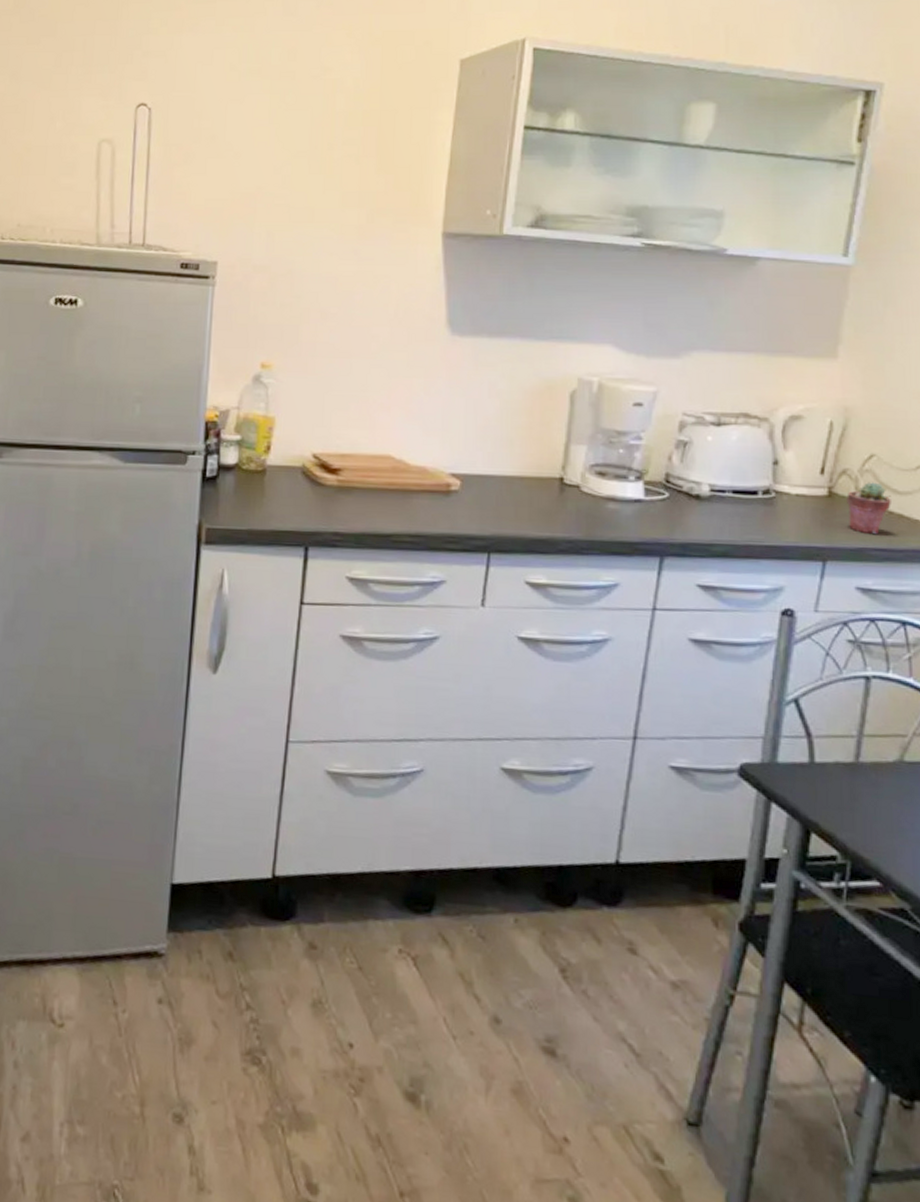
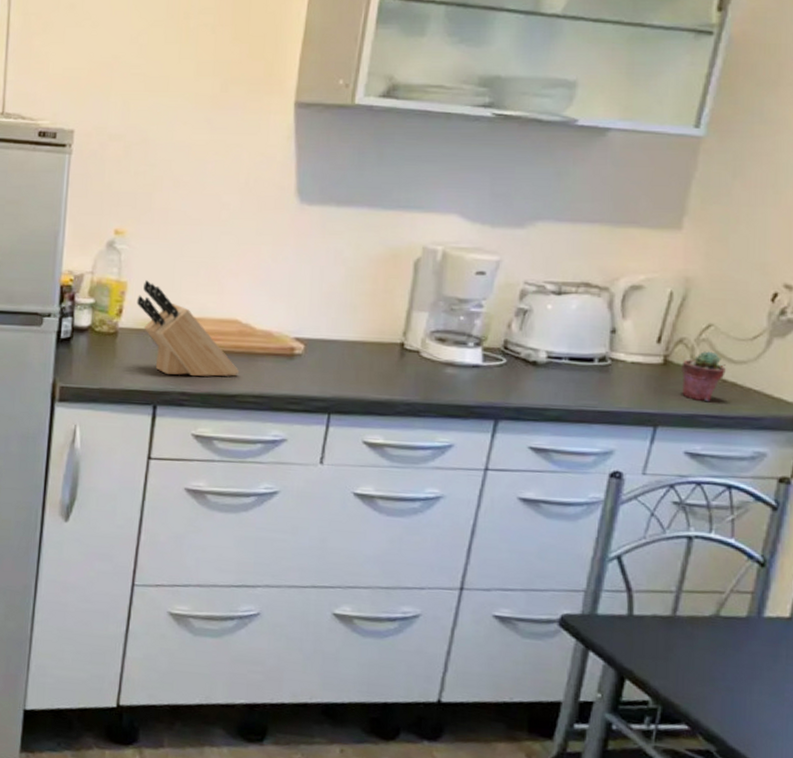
knife block: none [285,415,394,516] -> present [136,280,240,377]

